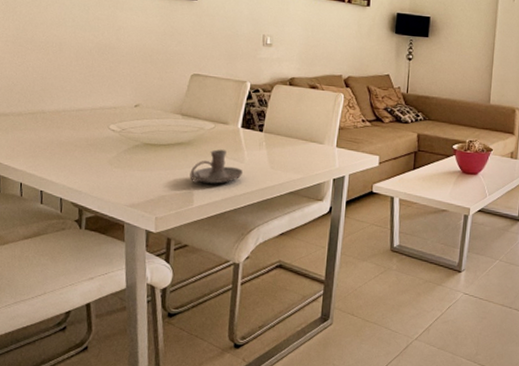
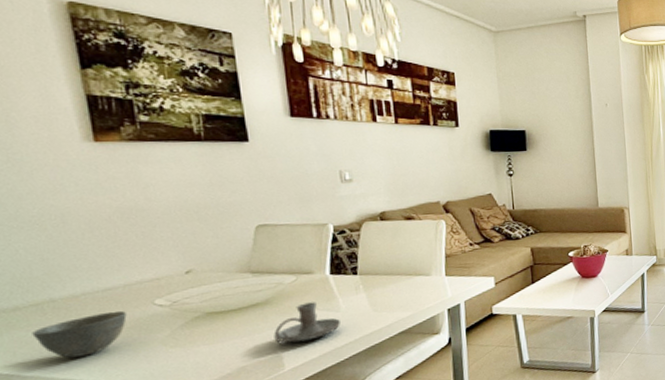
bowl: none [26,128,89,162] -> present [32,310,127,358]

